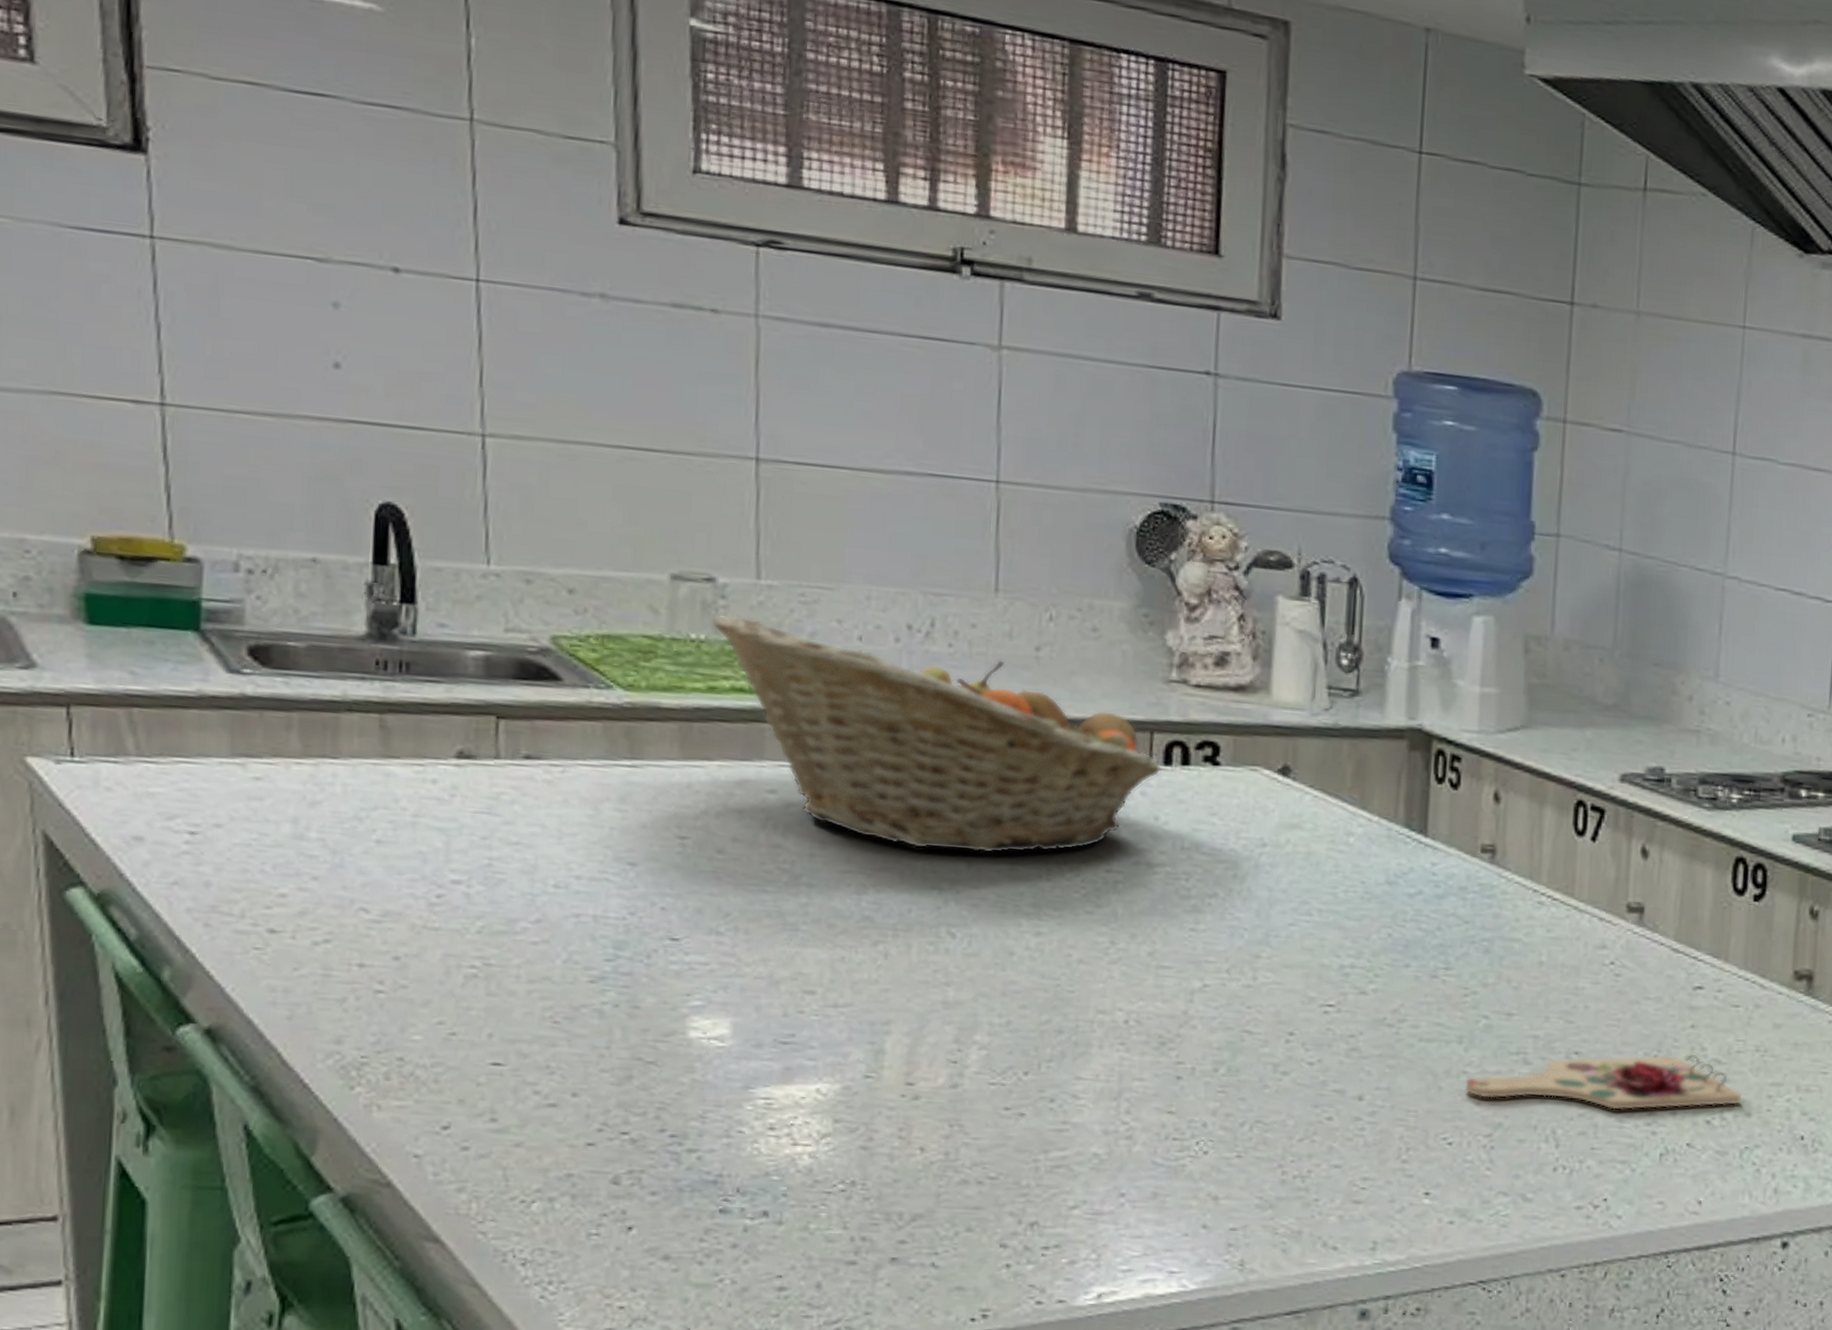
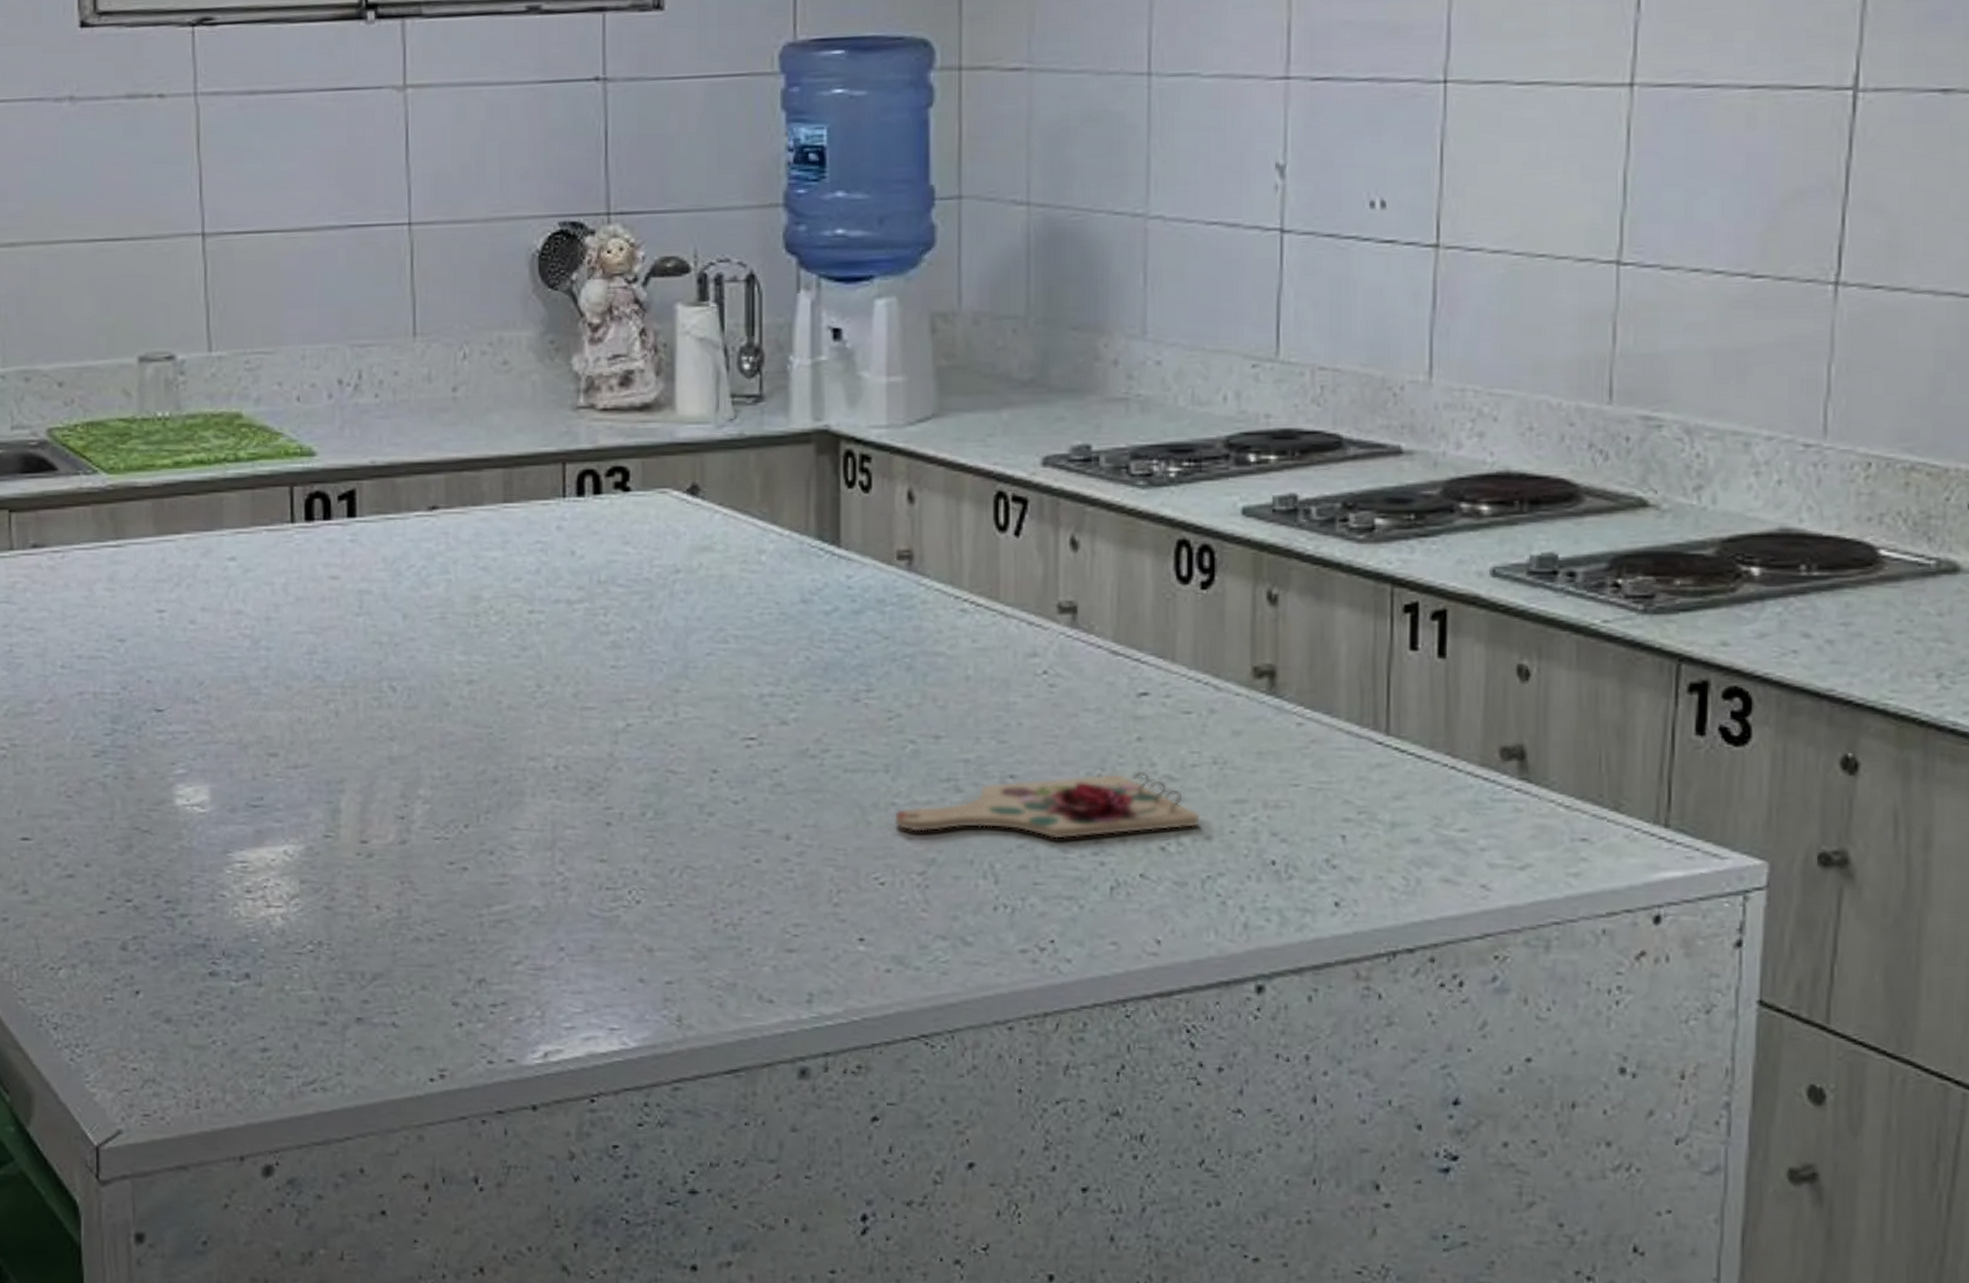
fruit basket: present [710,614,1162,854] -> none [173,389,575,603]

